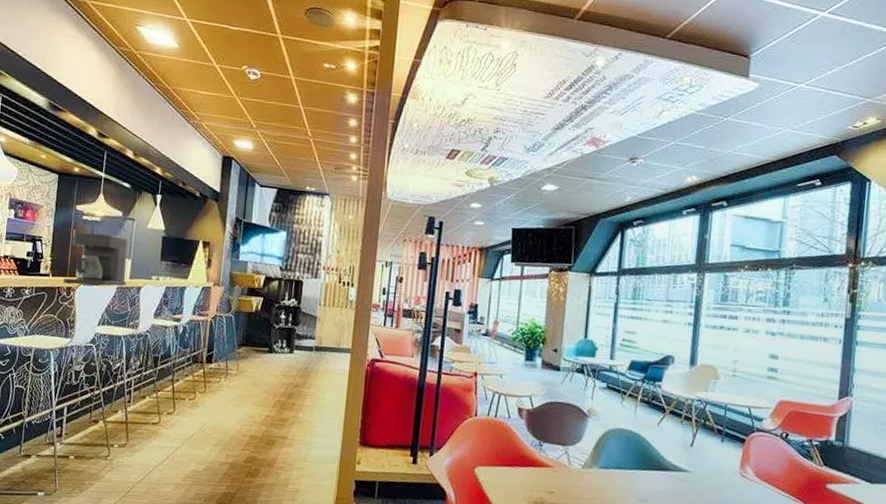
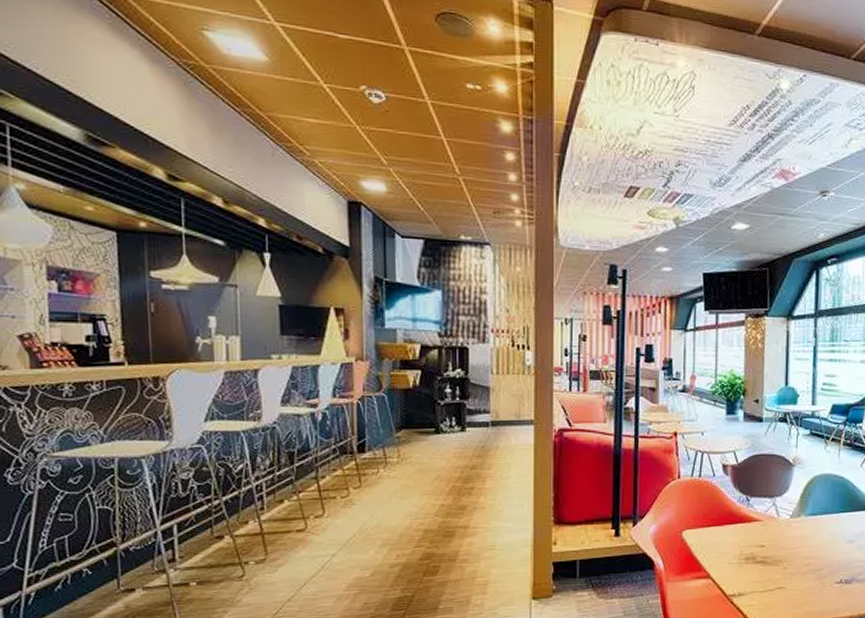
coffee maker: present [63,232,128,287] -> none [145,305,237,373]

